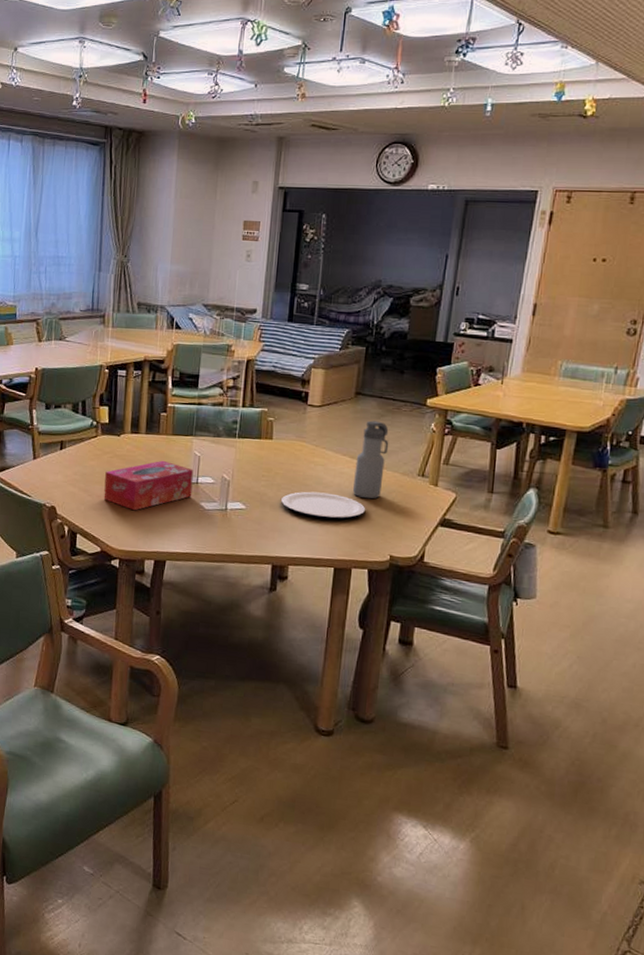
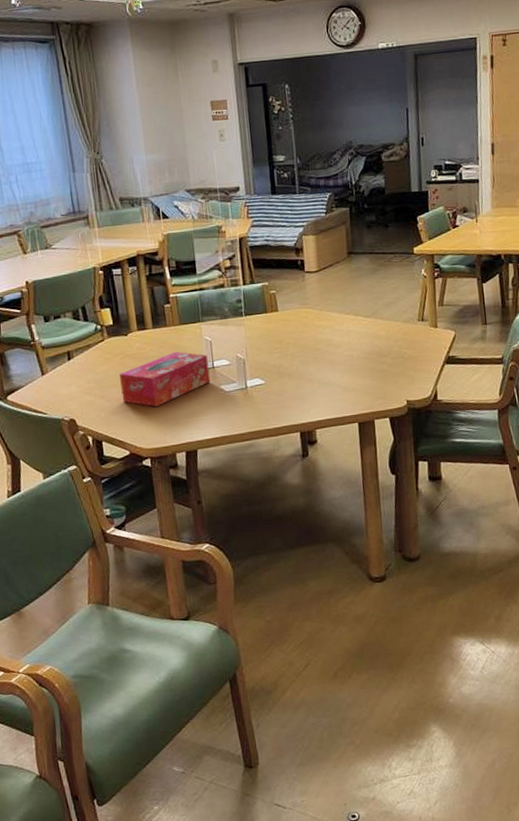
plate: present [281,491,366,519] -> none [297,352,378,378]
water bottle: present [353,420,389,499] -> none [359,276,388,352]

